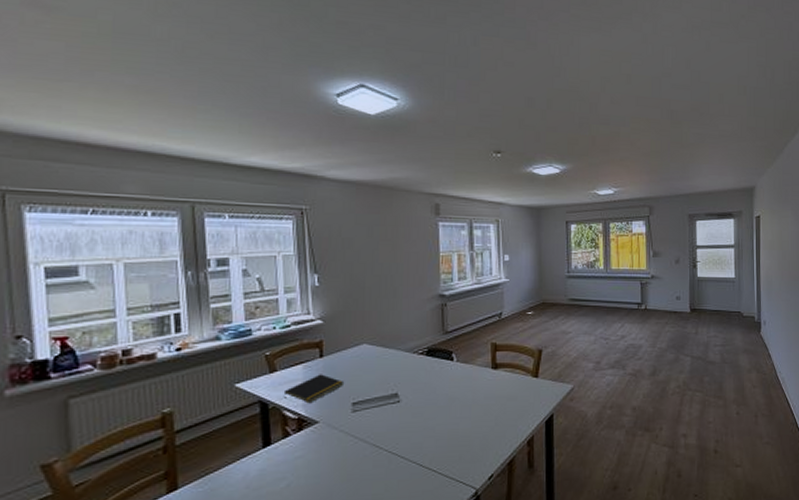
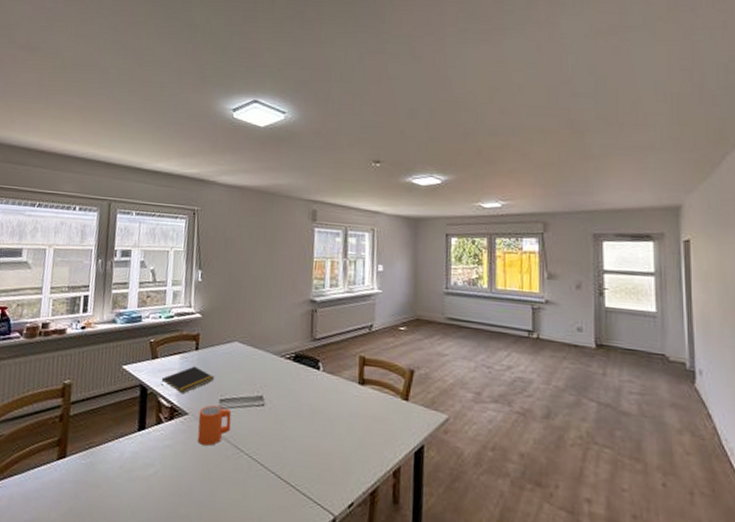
mug: none [330,409,367,449] -> present [197,405,232,446]

